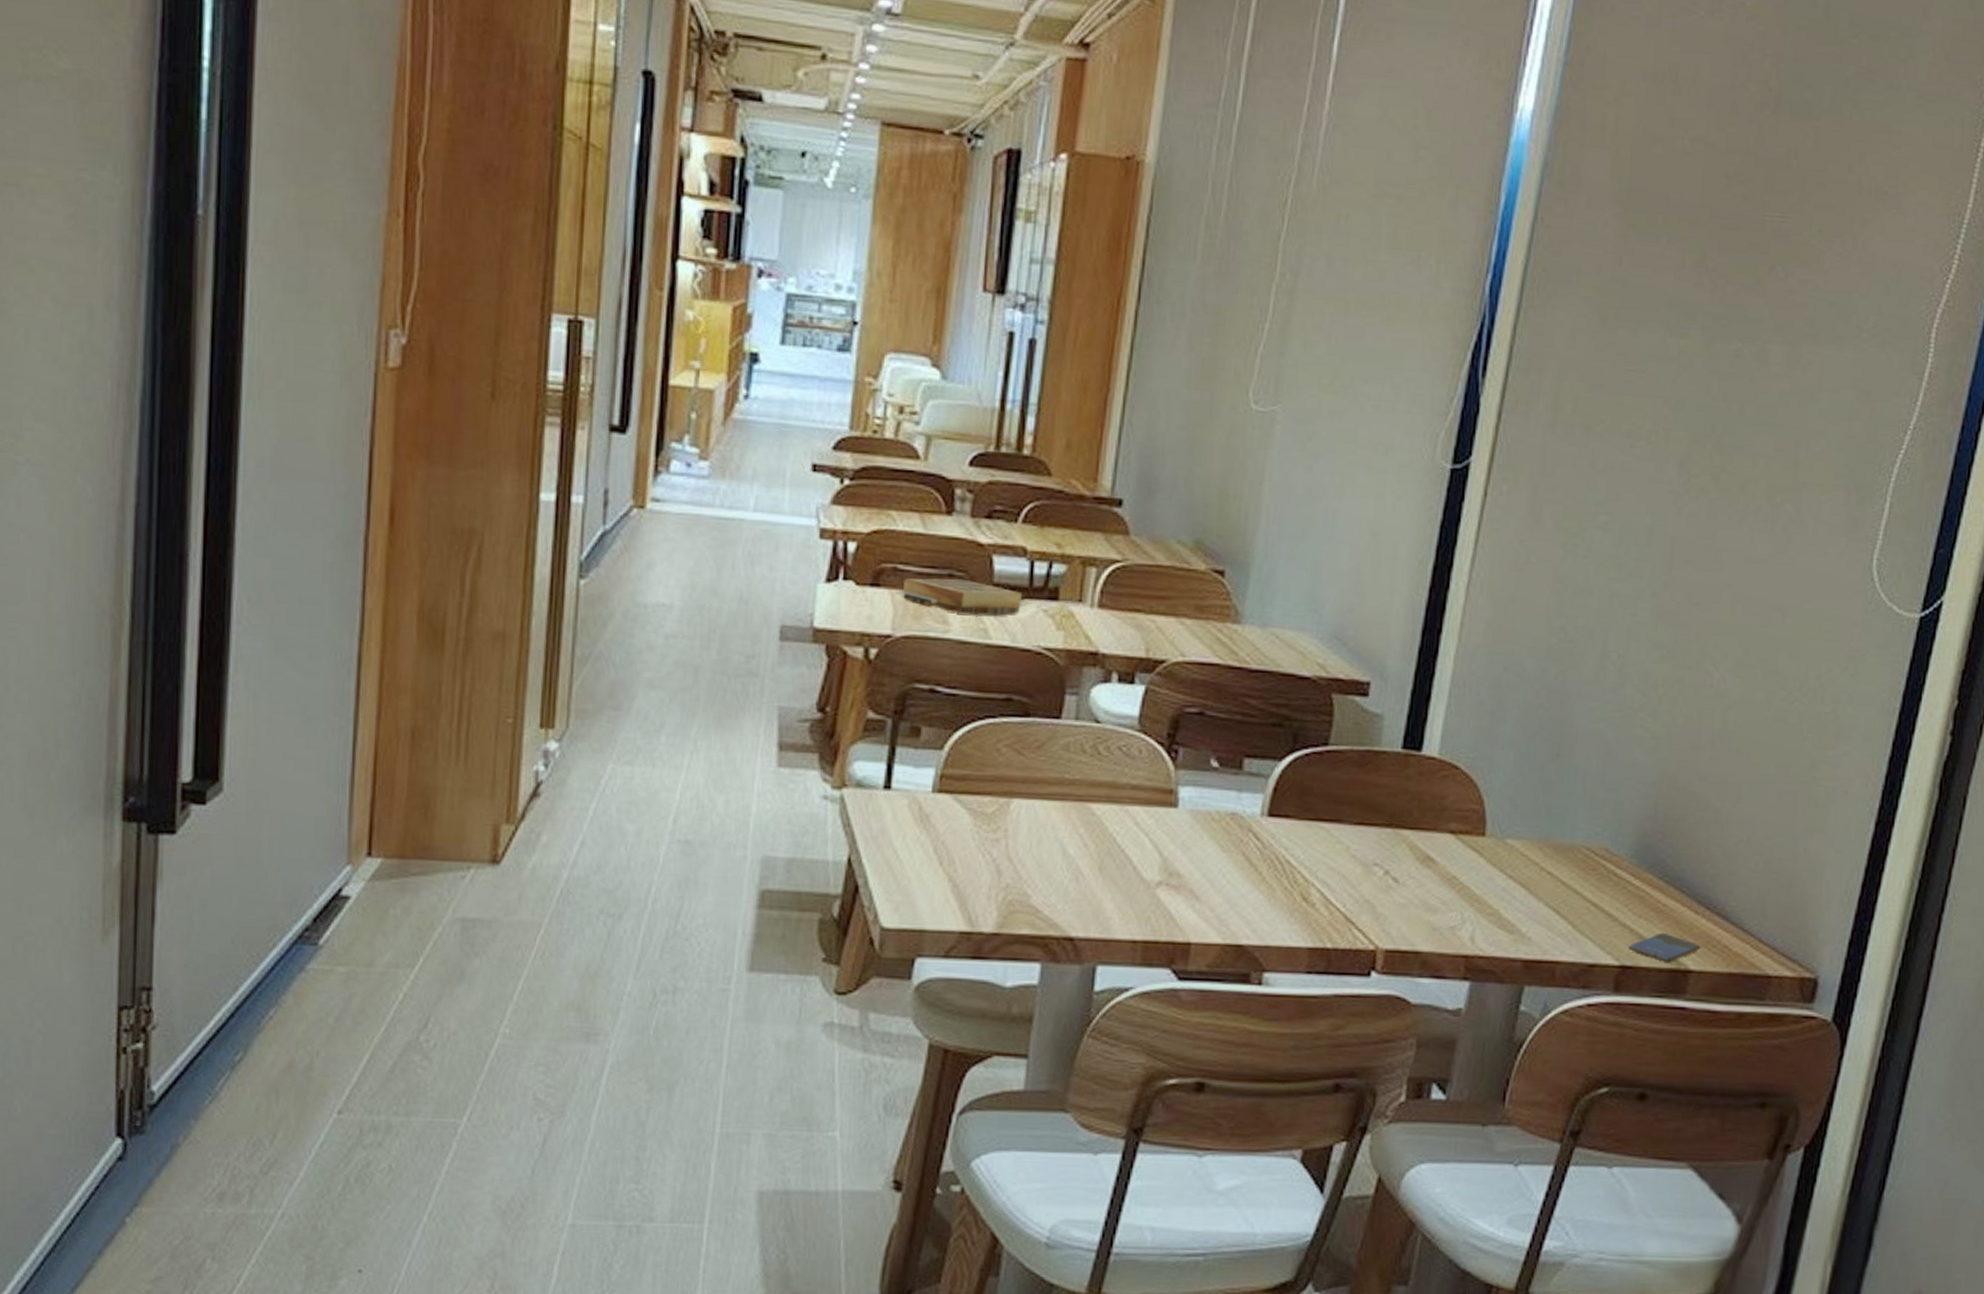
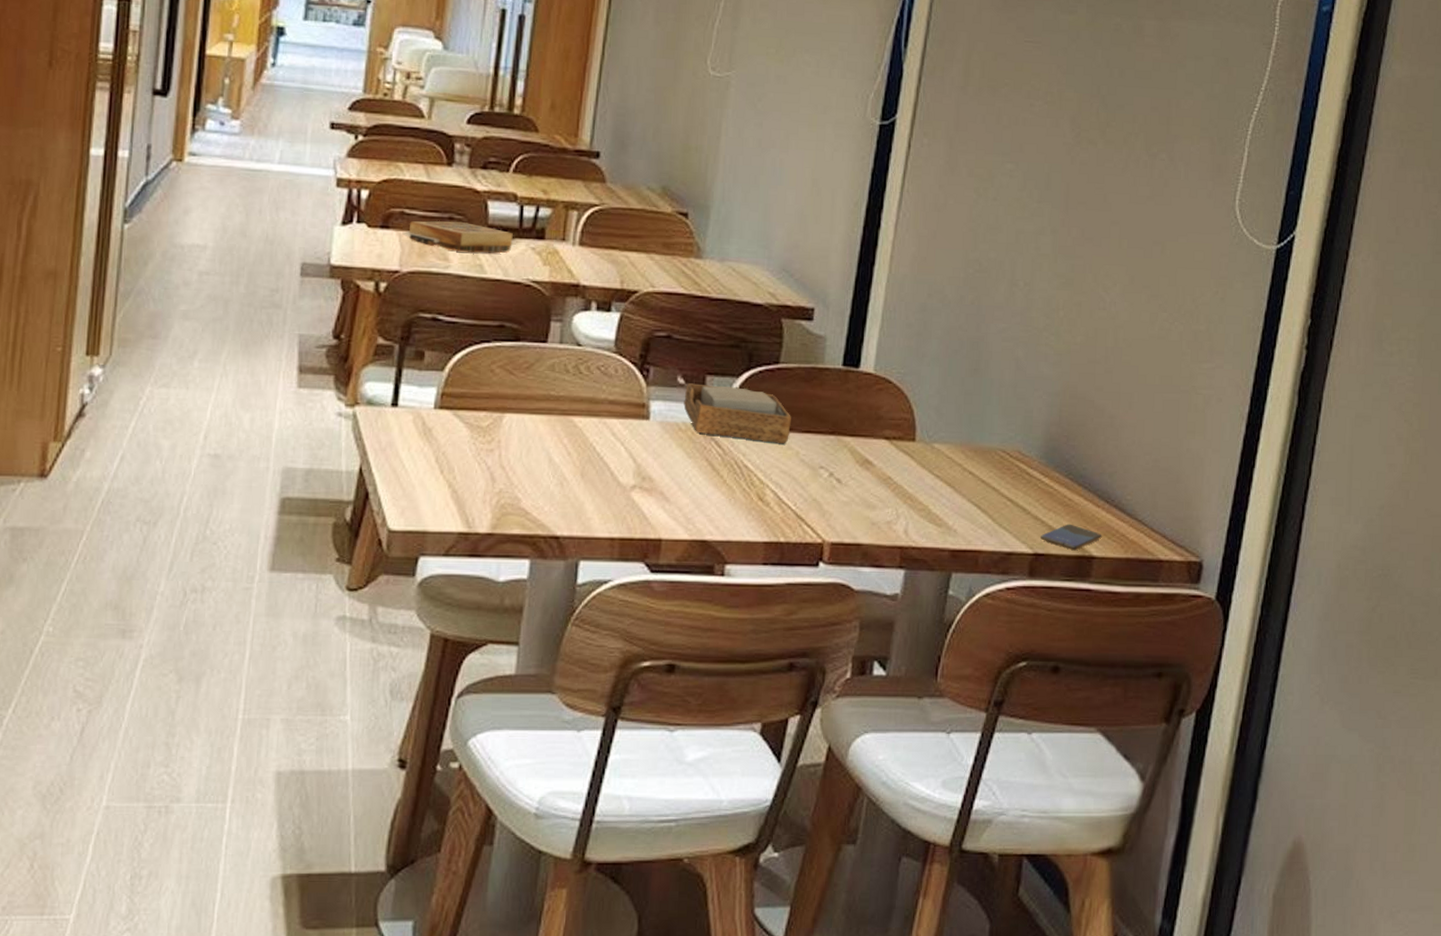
napkin holder: none [1217,767,1342,838] -> present [683,383,791,444]

